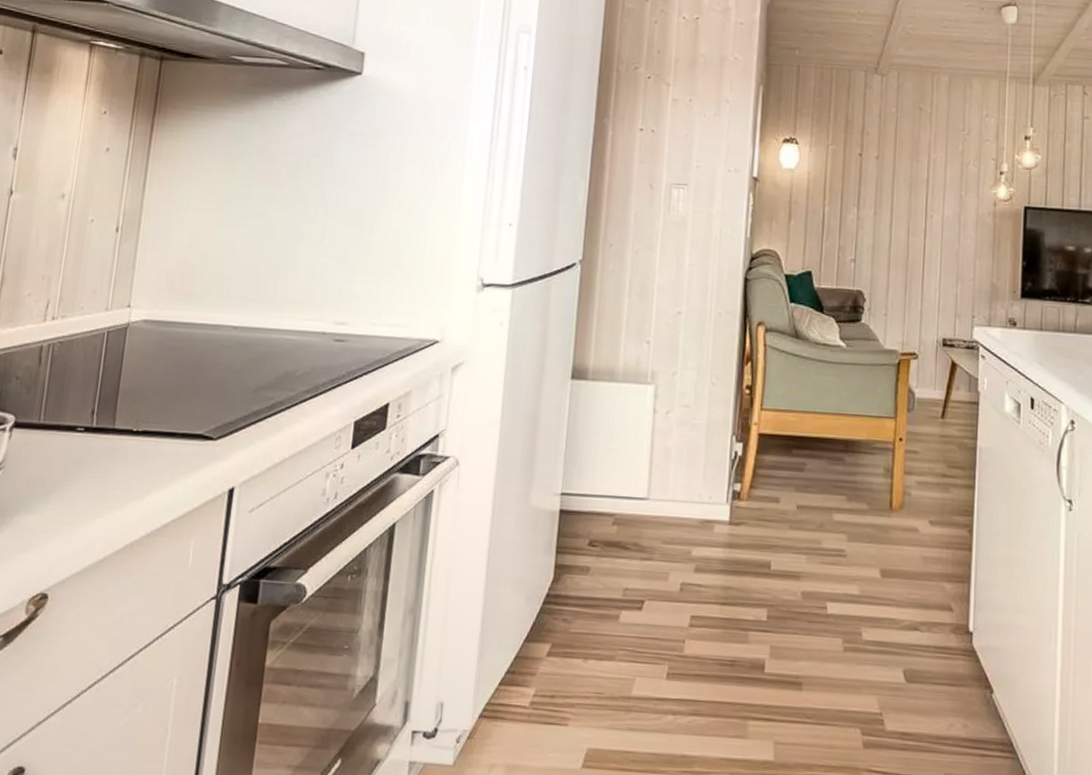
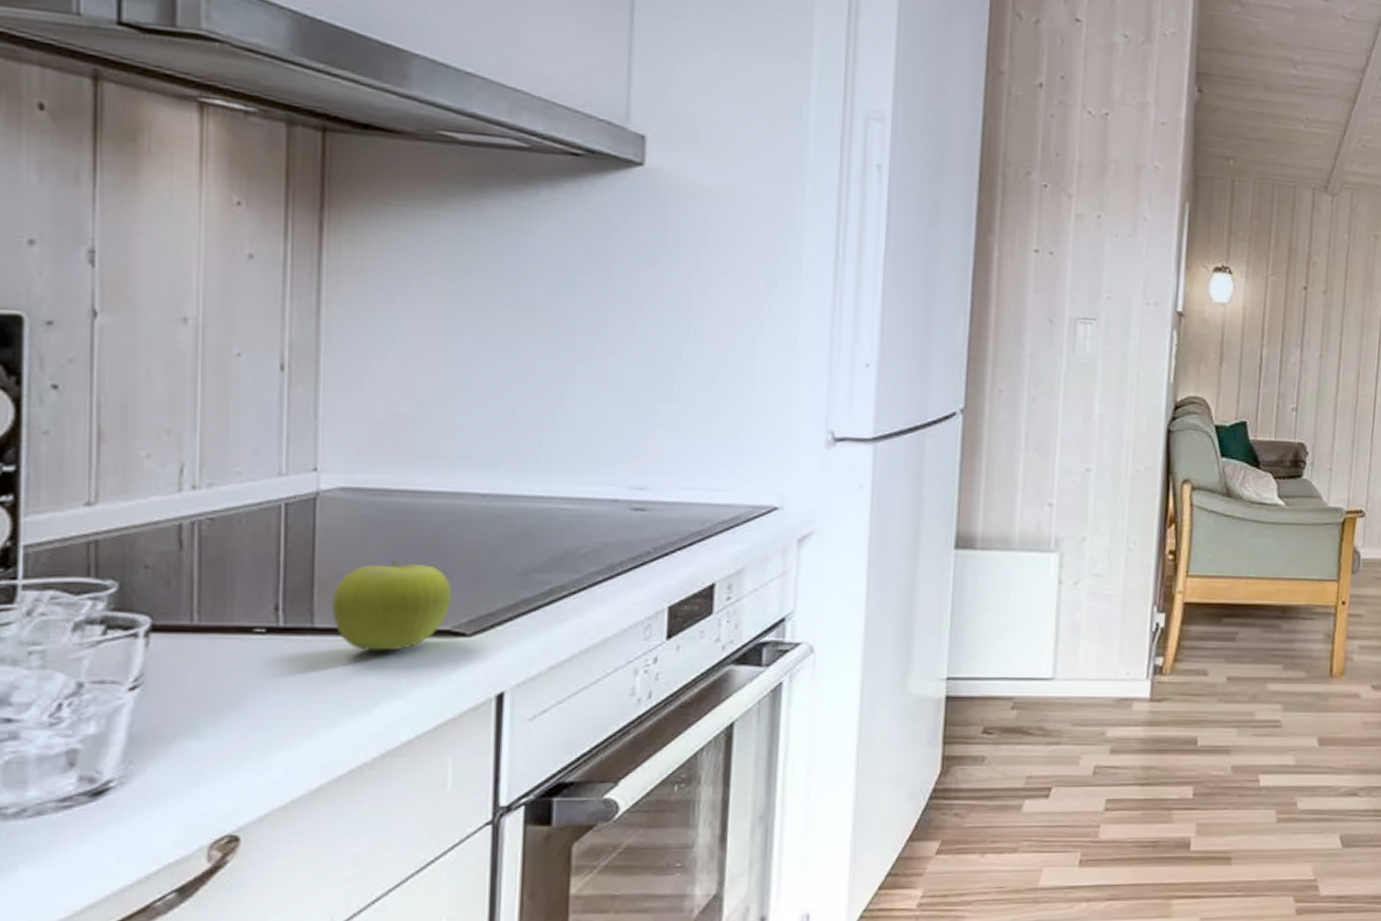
fruit: none [127,376,207,450] -> present [331,559,452,651]

